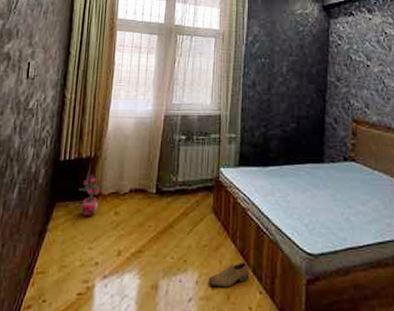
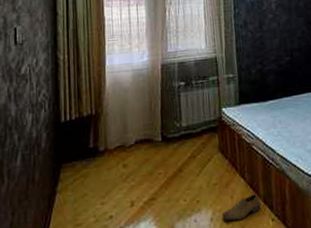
potted plant: present [79,174,102,217] -> none [83,131,106,174]

